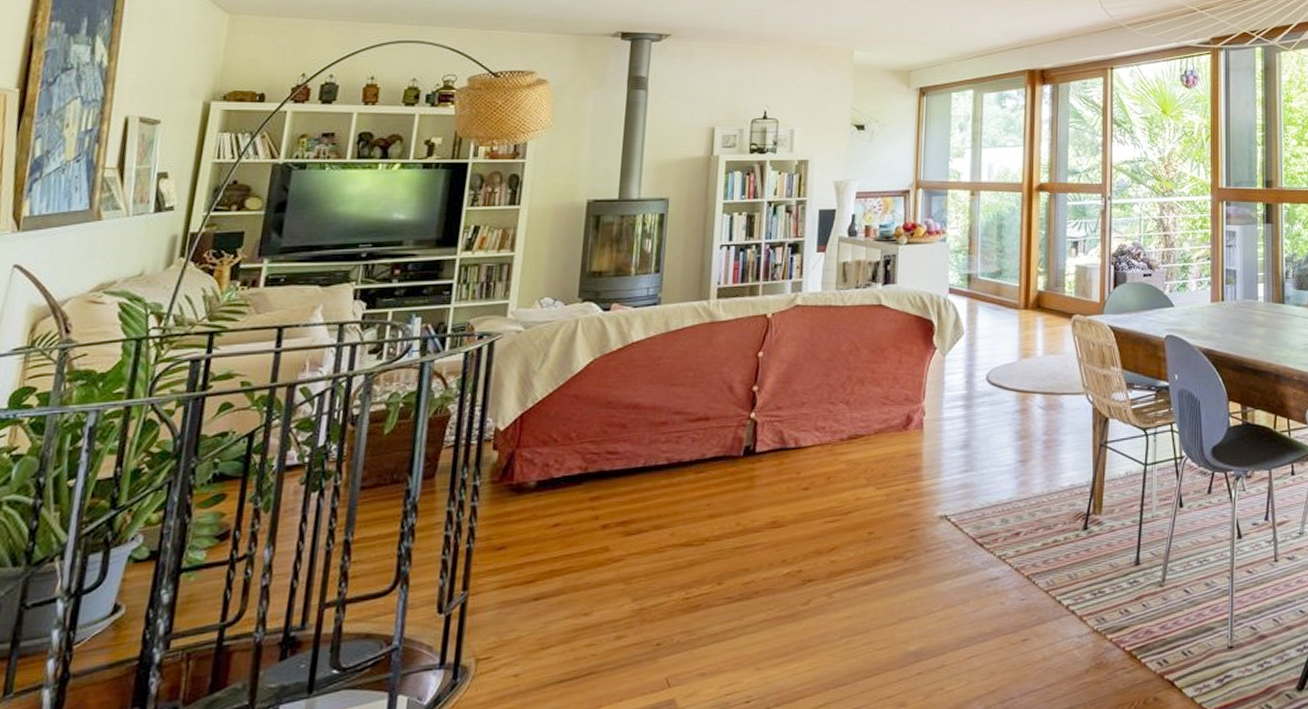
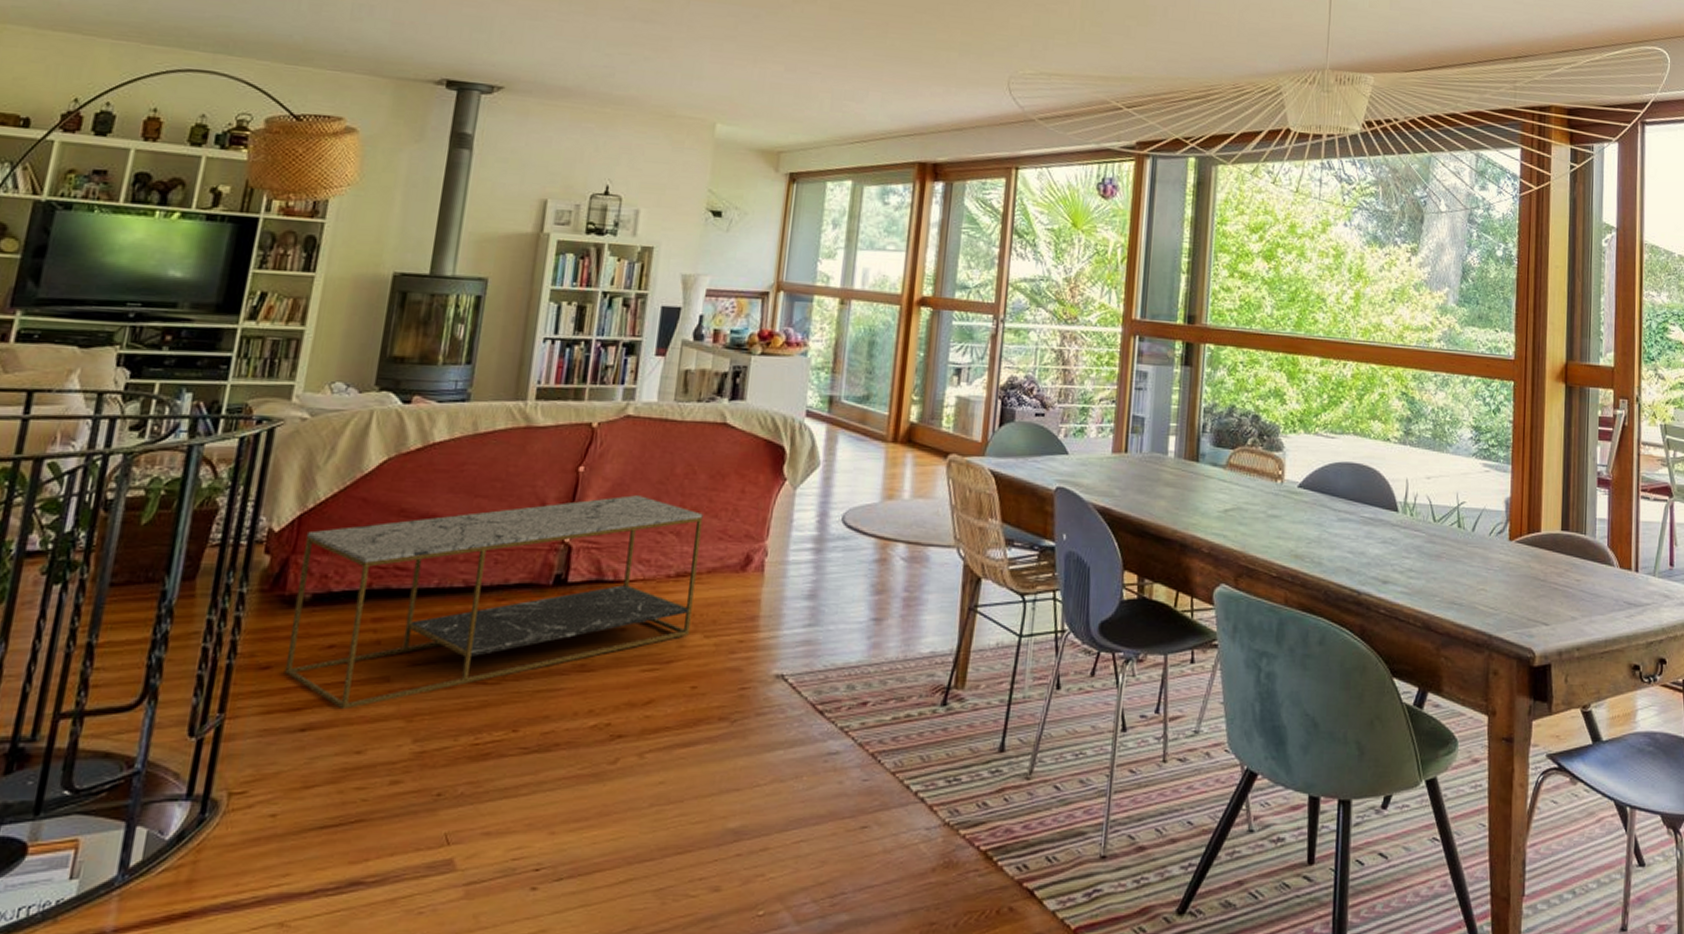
coffee table: none [517,373,868,579] -> present [284,495,703,710]

